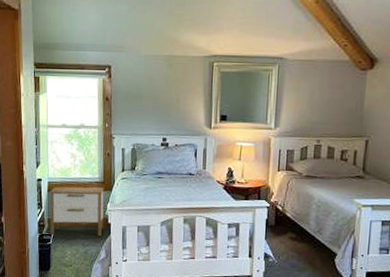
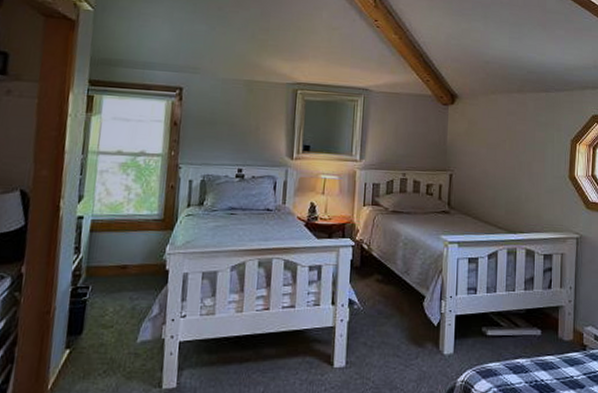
nightstand: present [49,186,104,237] -> none [87,225,164,288]

